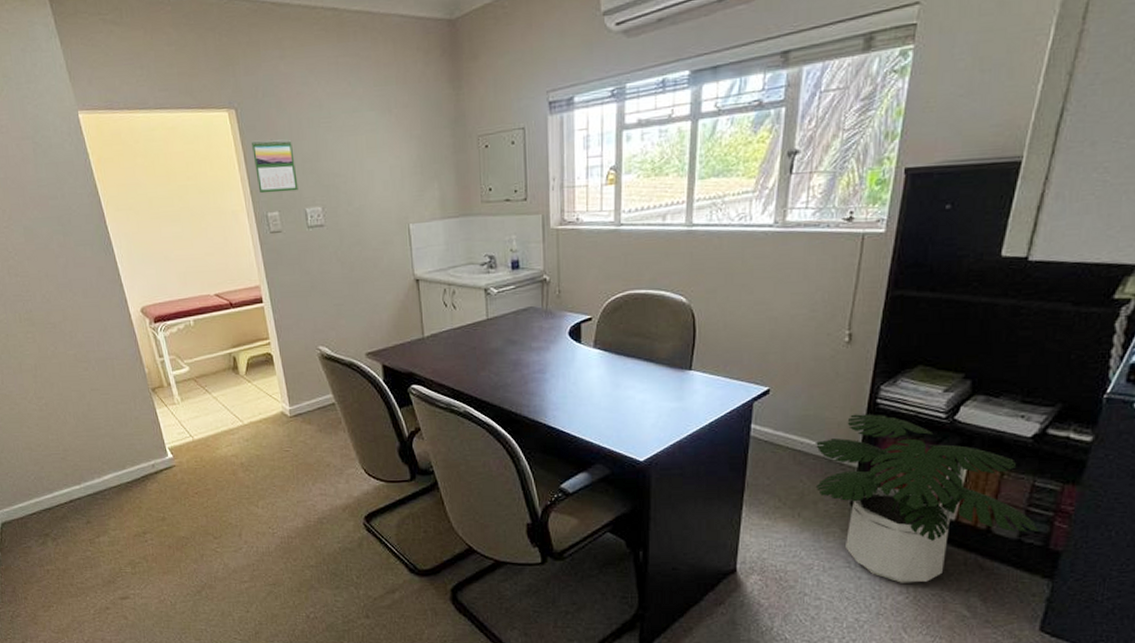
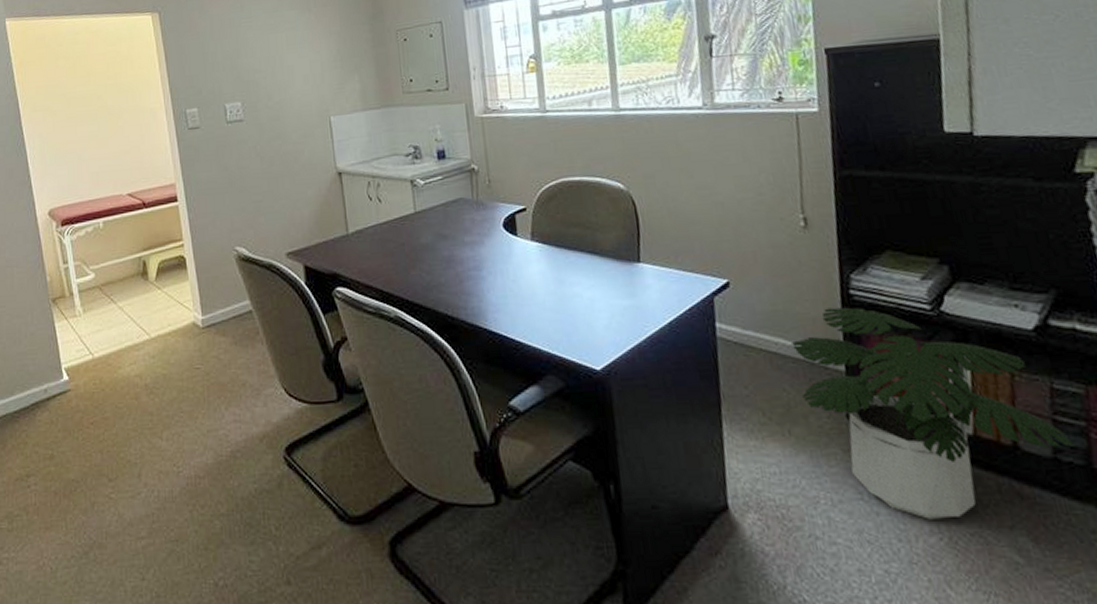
calendar: present [251,139,298,194] -> none [172,39,218,91]

